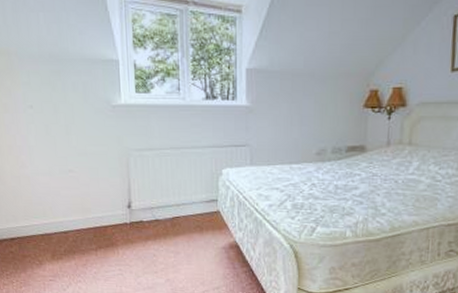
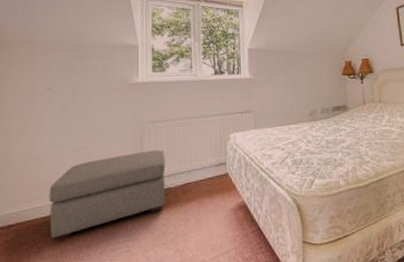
ottoman: none [43,180,154,257] -> present [49,150,165,241]

